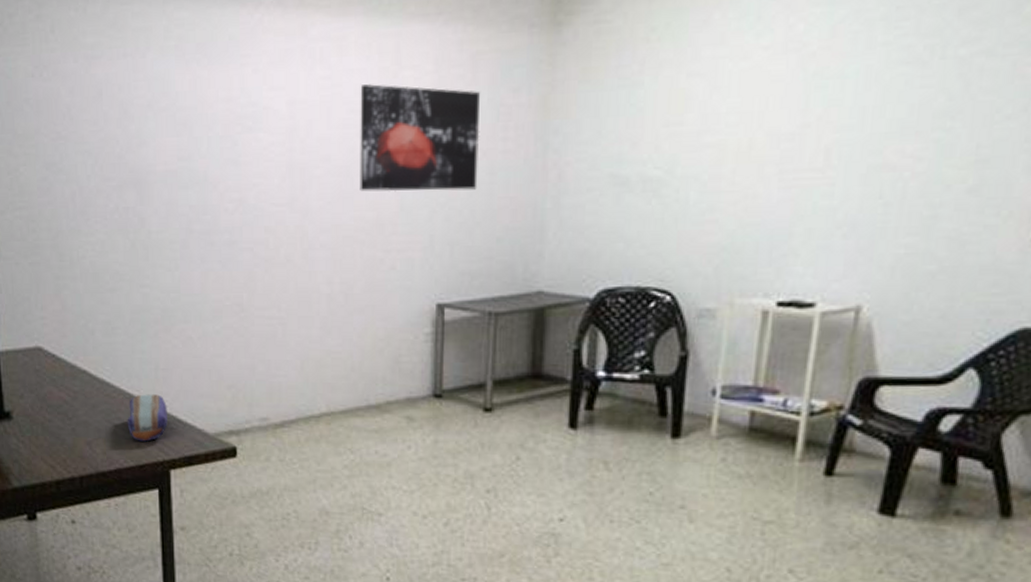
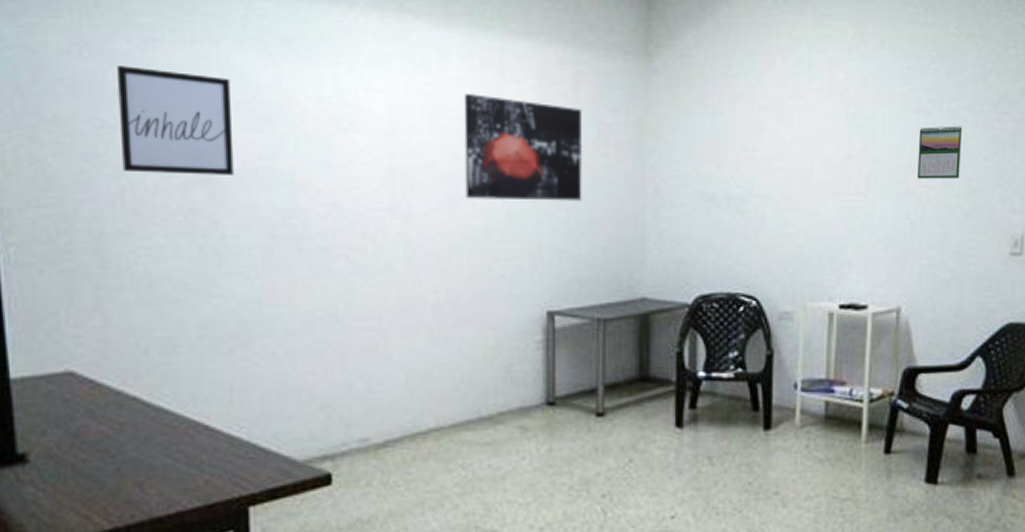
wall art: none [68,83,158,178] -> present [117,66,234,175]
pencil case: present [127,394,168,442] -> none [192,420,245,477]
calendar: none [899,76,975,149] -> present [917,125,963,179]

